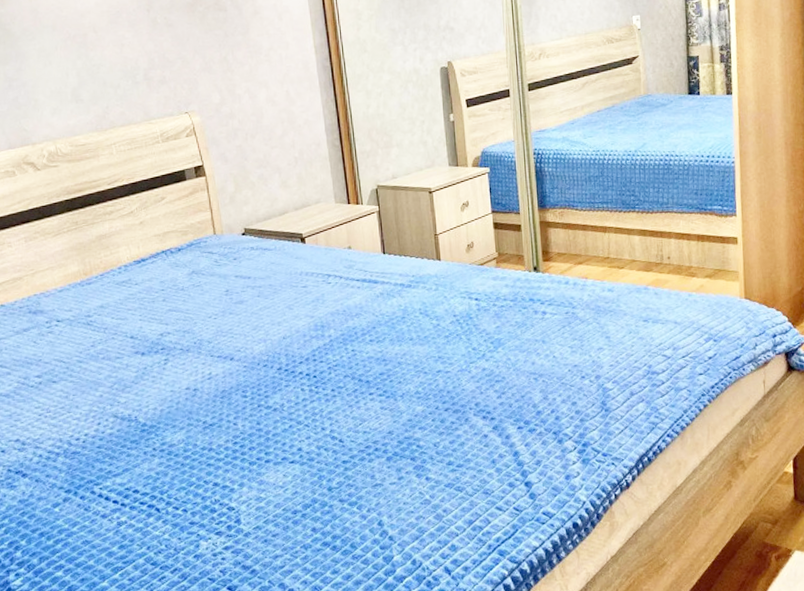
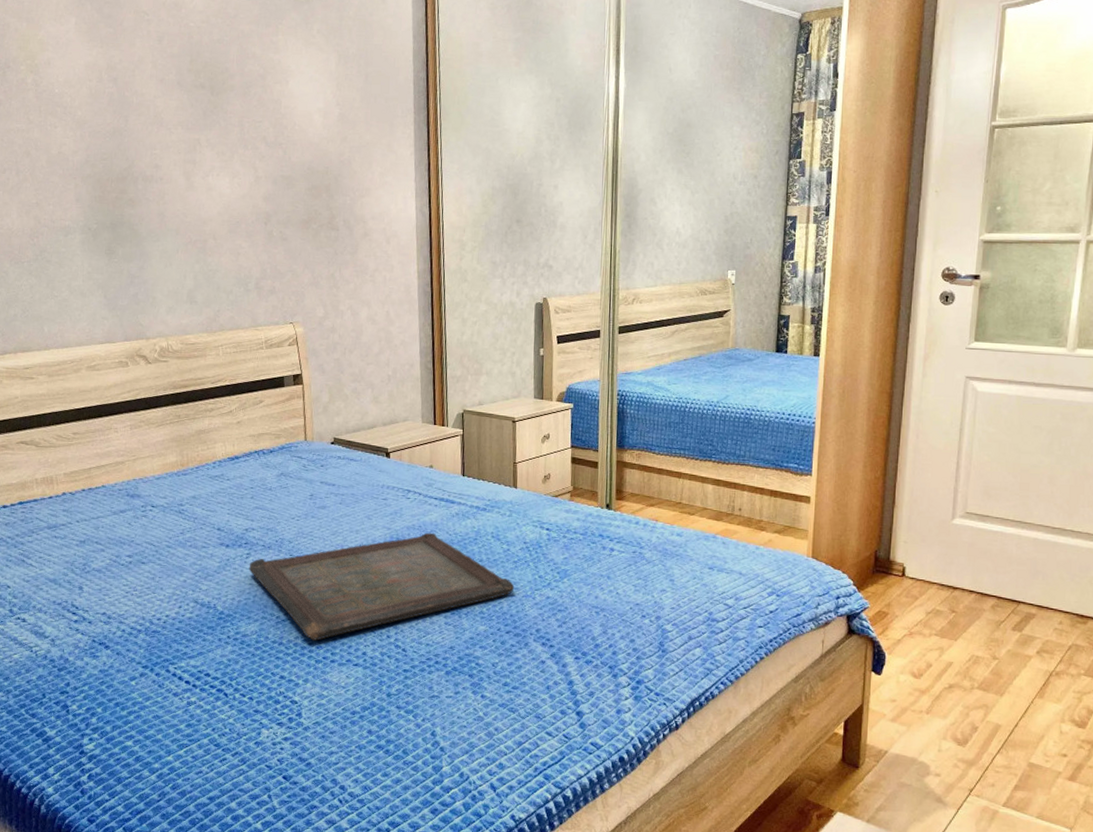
serving tray: none [168,316,449,442] -> present [248,532,515,641]

